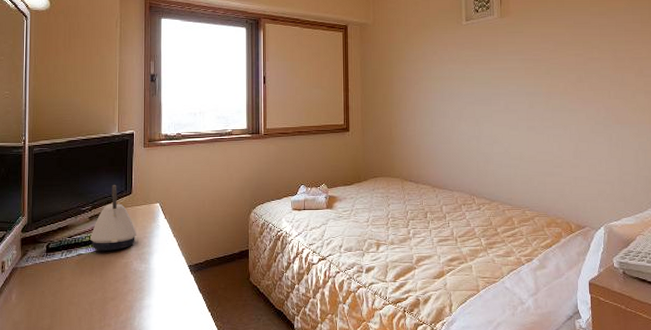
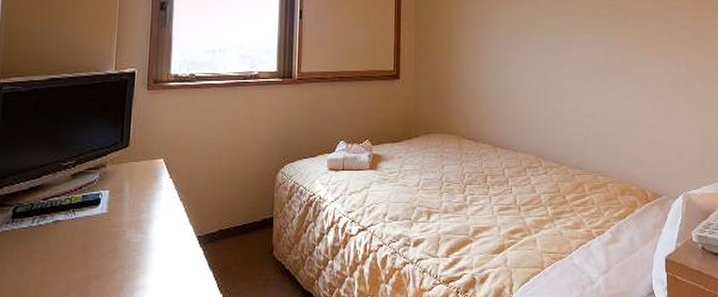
kettle: present [90,185,136,251] -> none [72,135,132,217]

